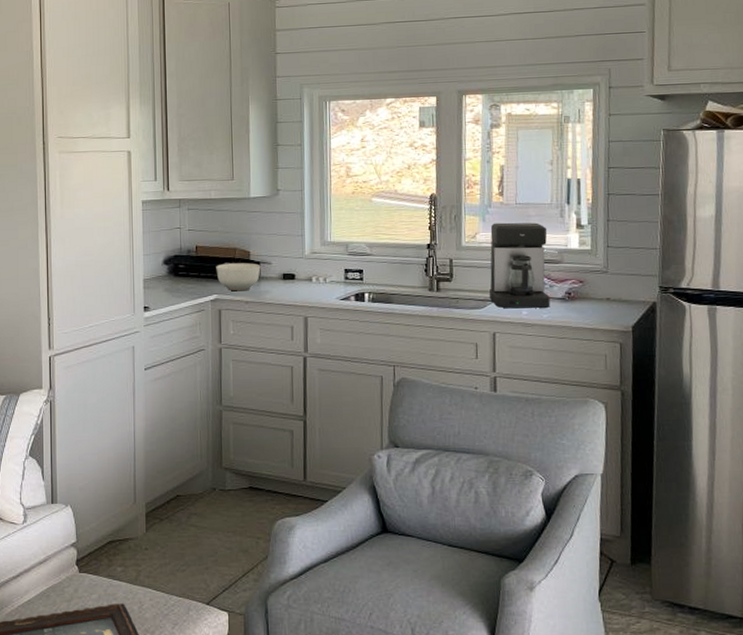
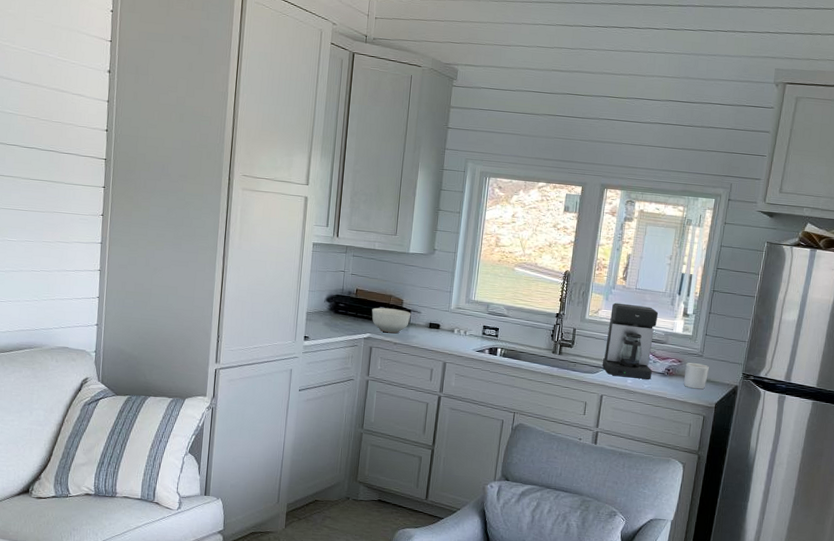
mug: none [589,281,618,312] -> present [683,363,709,390]

